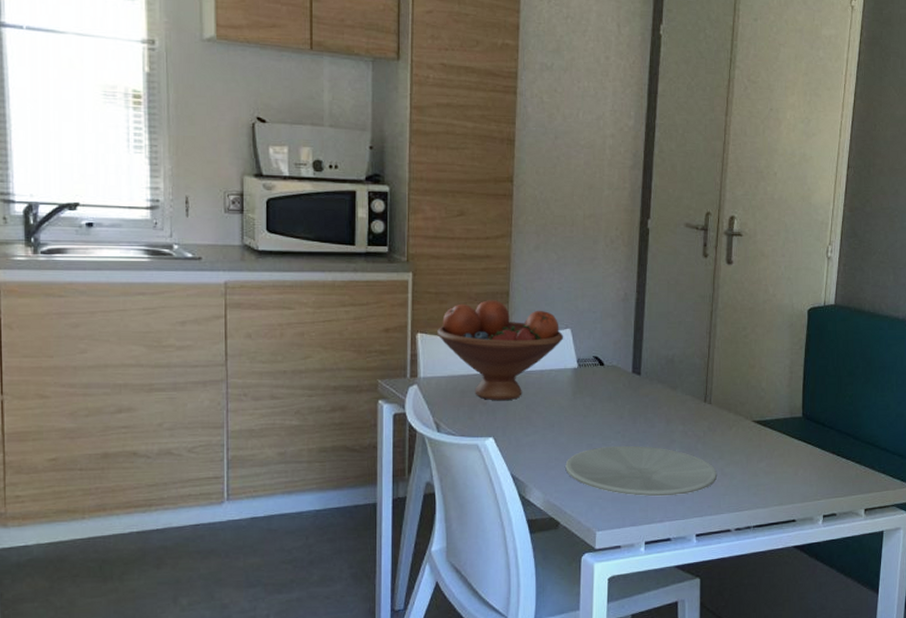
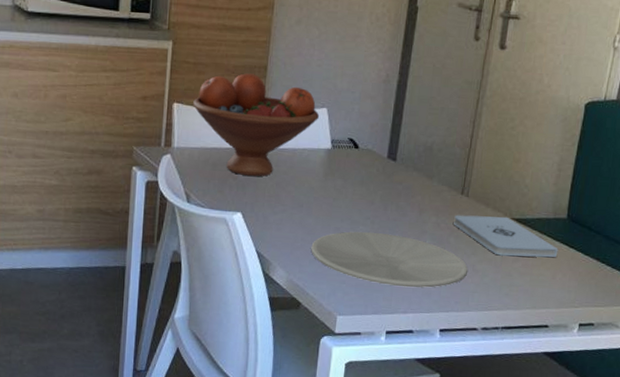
notepad: none [700,420,798,458] -> present [454,214,558,258]

